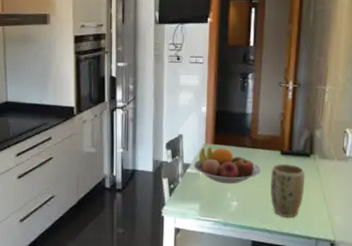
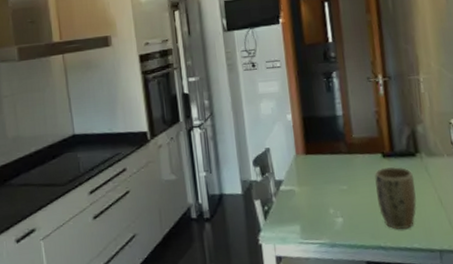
fruit bowl: present [193,147,261,184] -> none [286,157,363,198]

